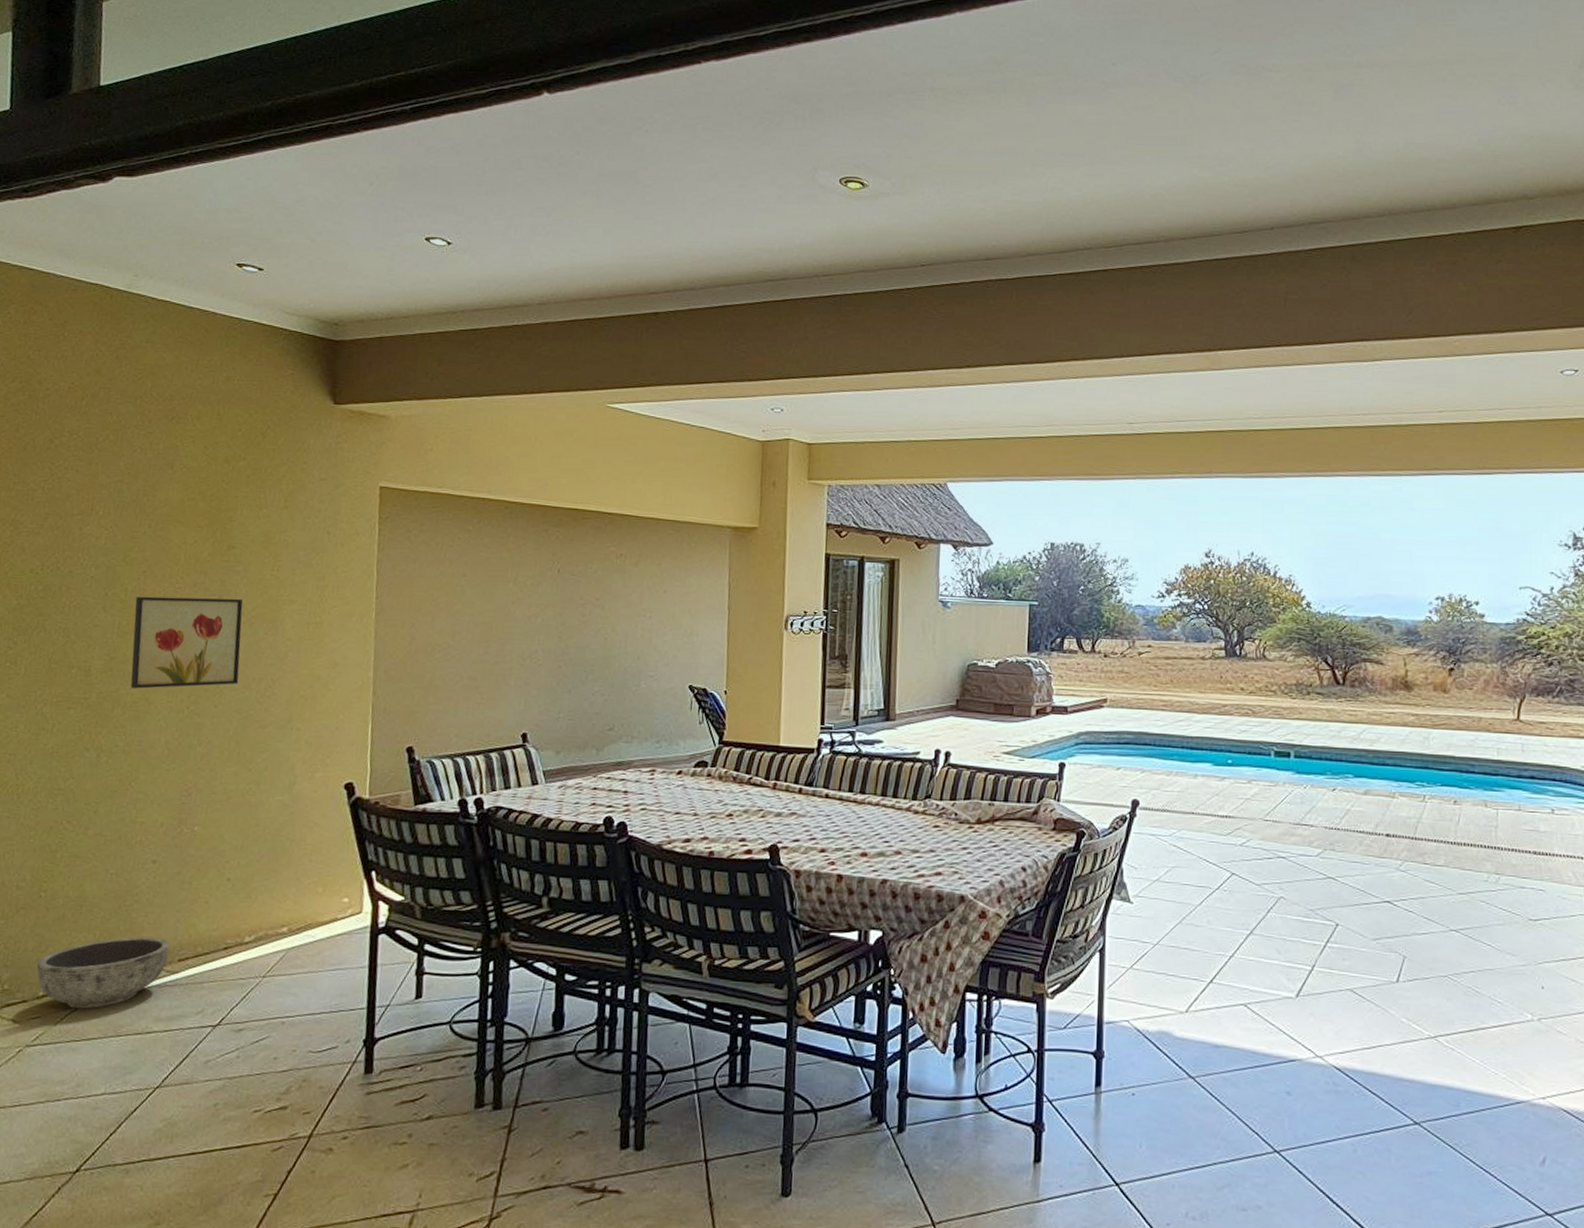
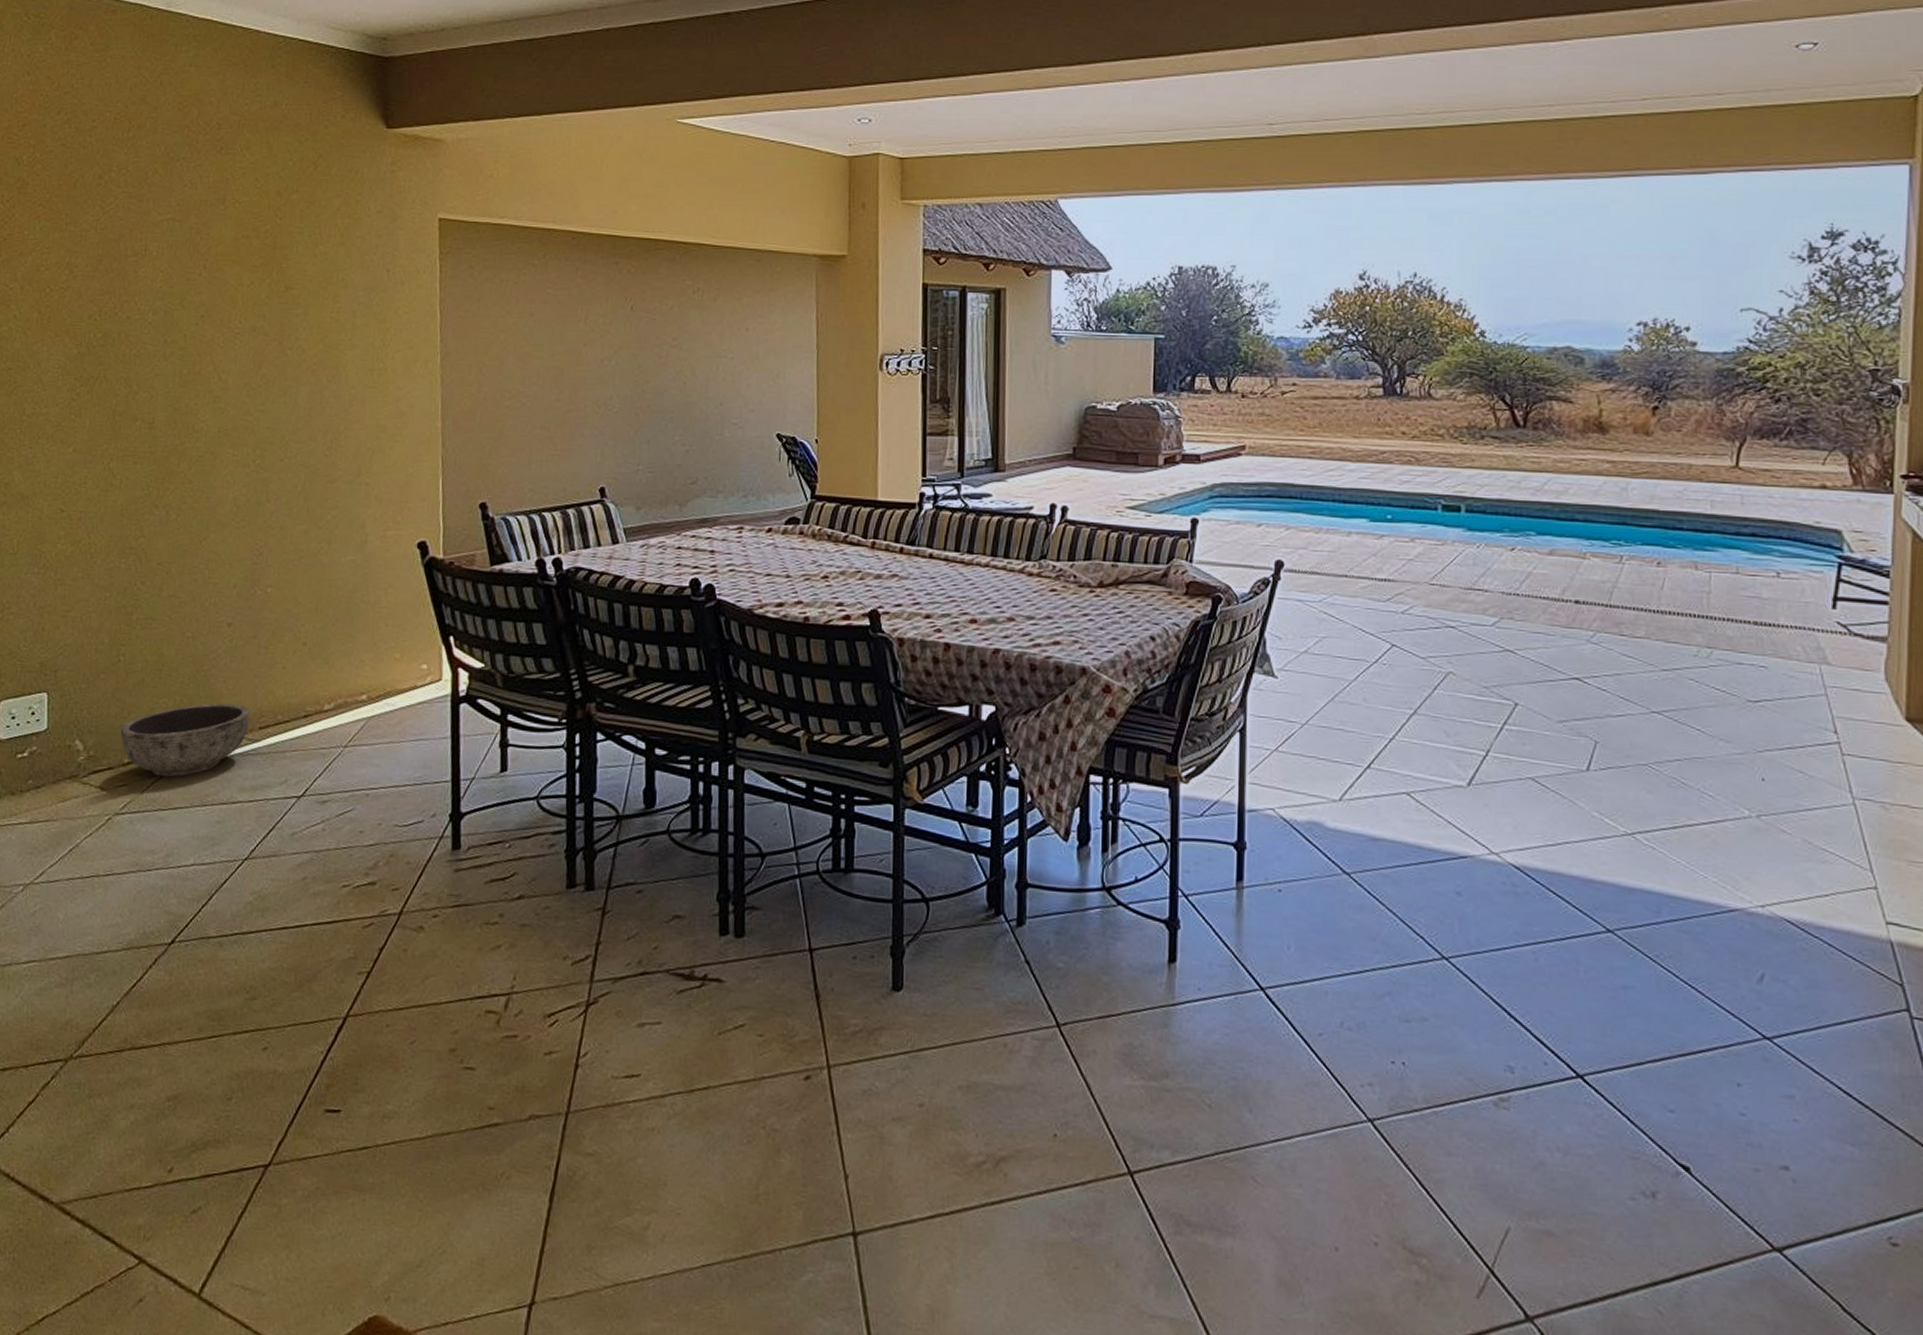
wall art: present [130,596,243,689] -> none [195,342,304,442]

